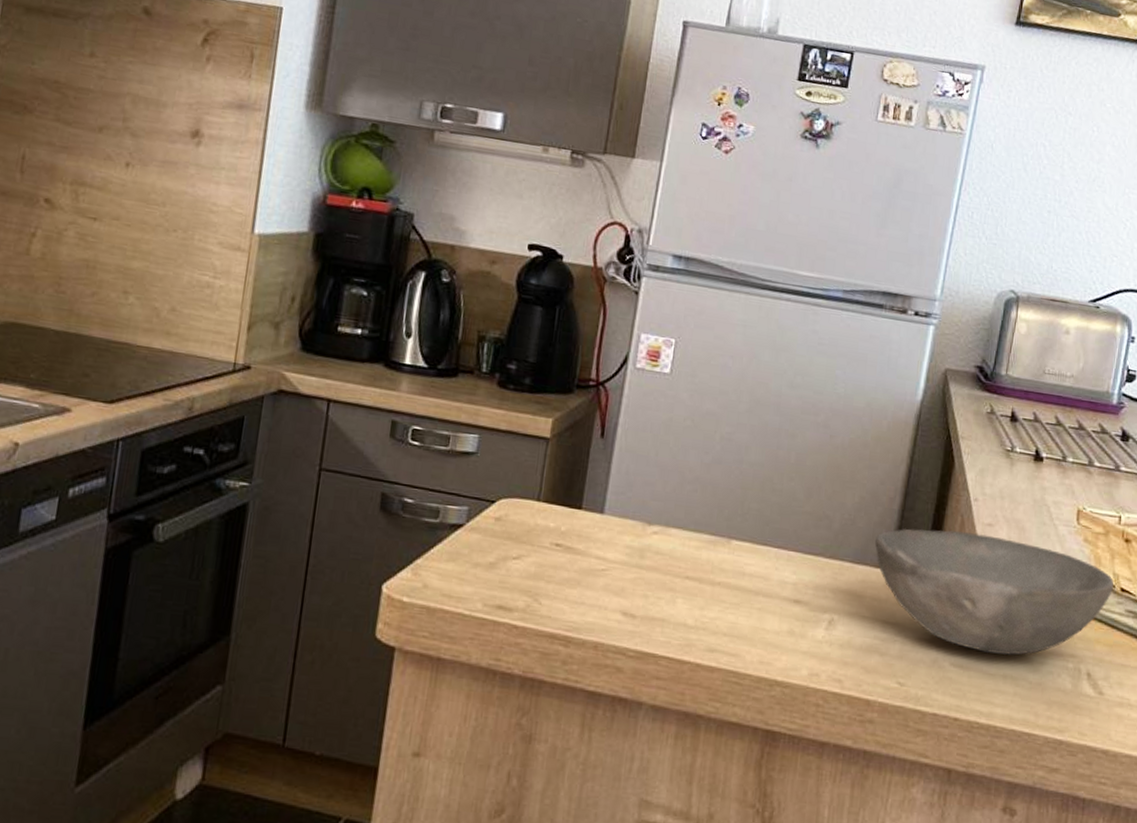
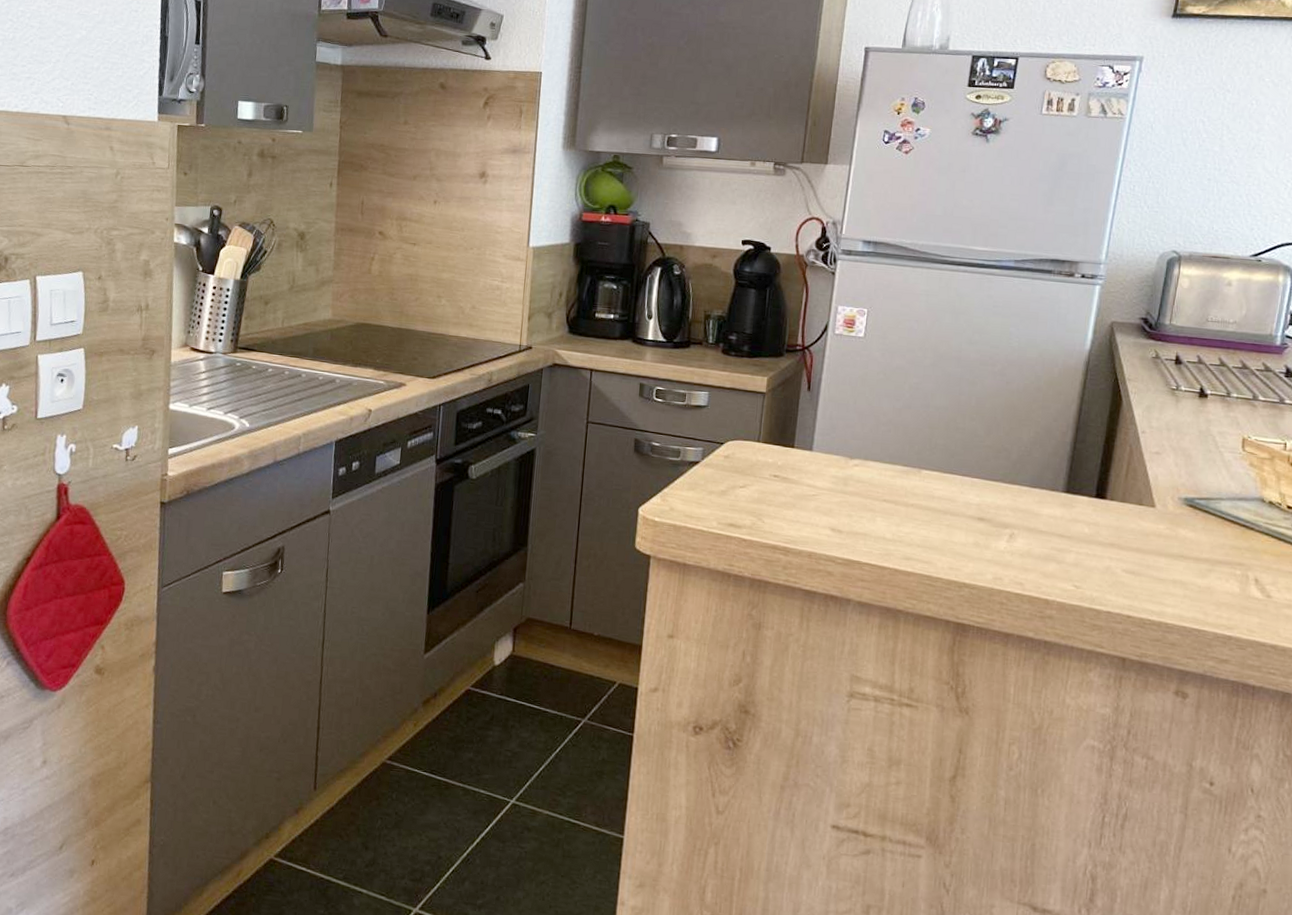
bowl: present [874,528,1114,656] -> none [1049,457,1281,564]

